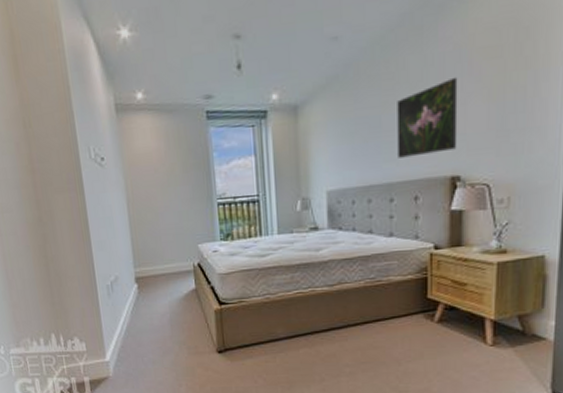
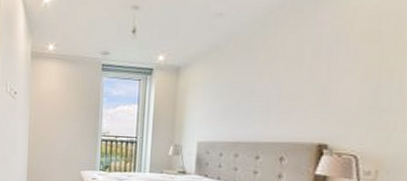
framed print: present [397,77,458,158] -> none [267,56,334,122]

